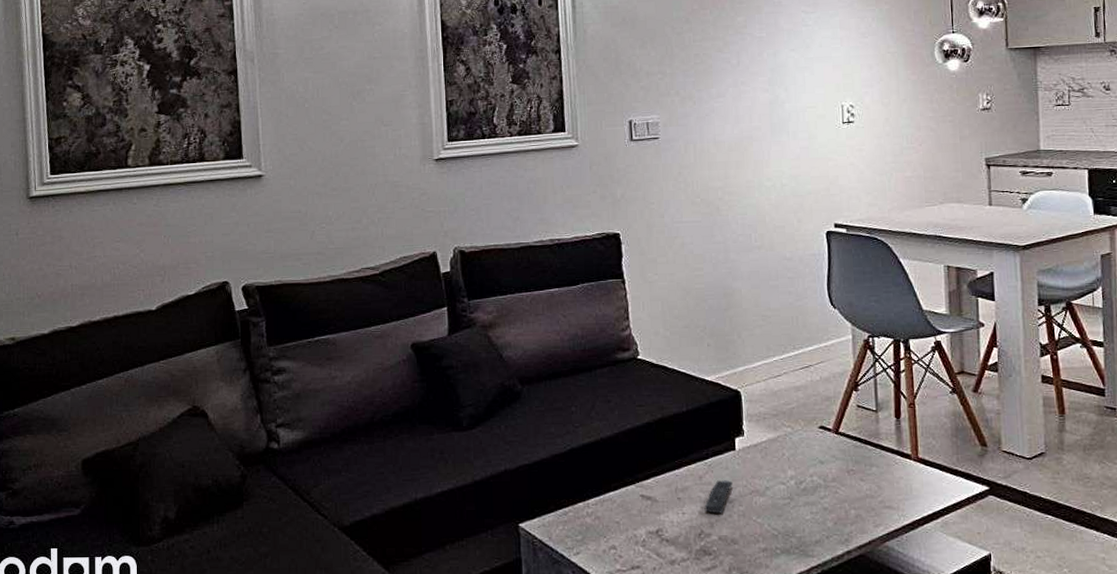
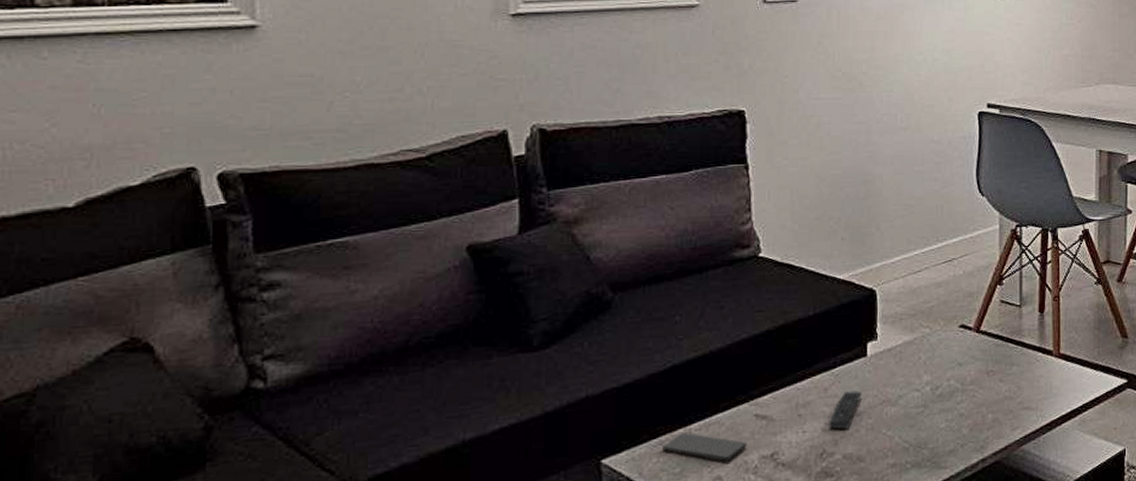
smartphone: none [567,506,636,534] -> present [662,432,748,462]

